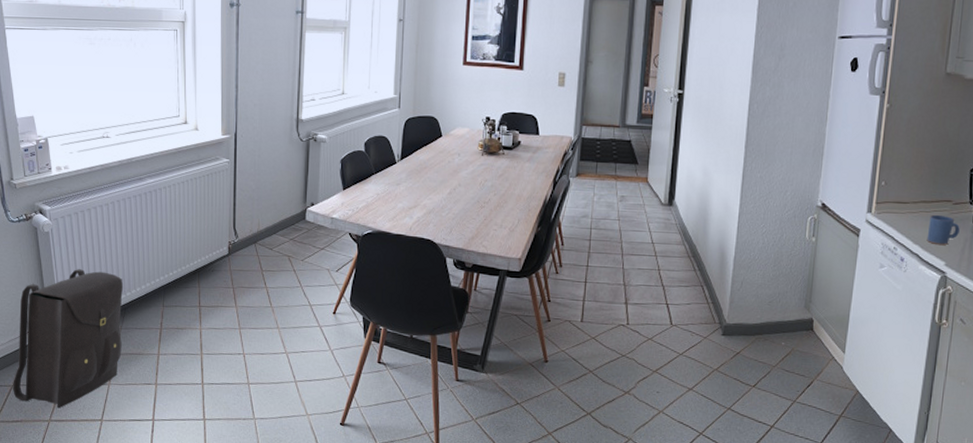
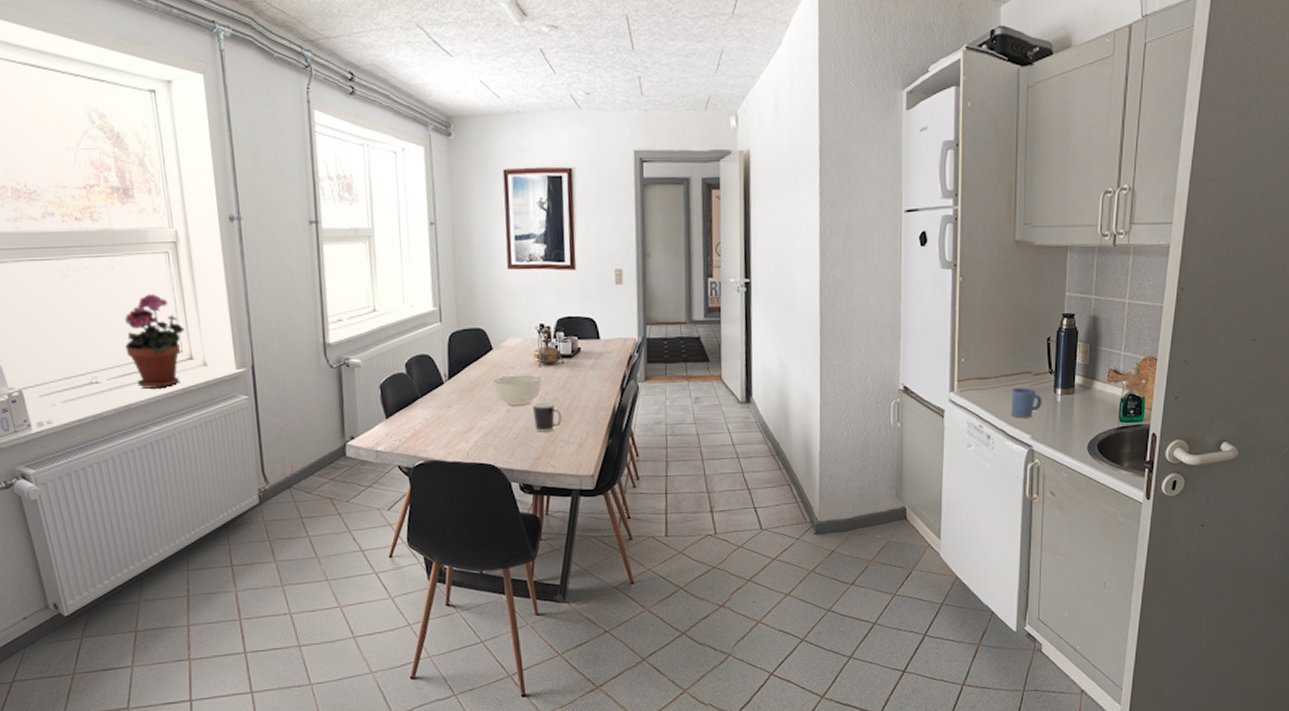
backpack: present [13,269,124,409] -> none [10,538,144,702]
potted plant: none [134,64,183,147] -> present [125,293,185,389]
bowl: none [439,161,483,189] -> present [493,375,542,406]
mug: none [472,188,498,215] -> present [532,403,562,432]

